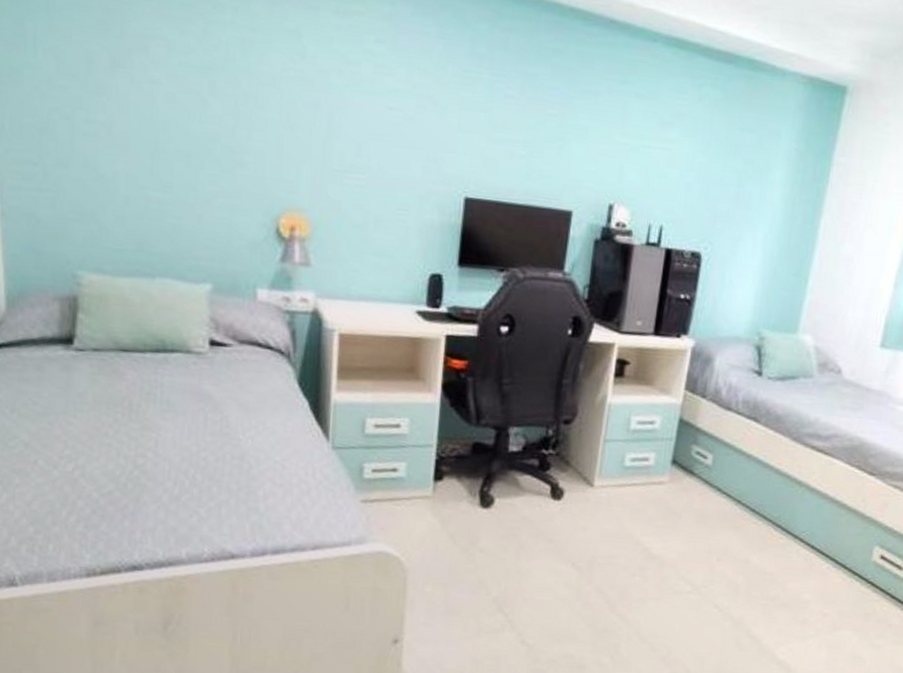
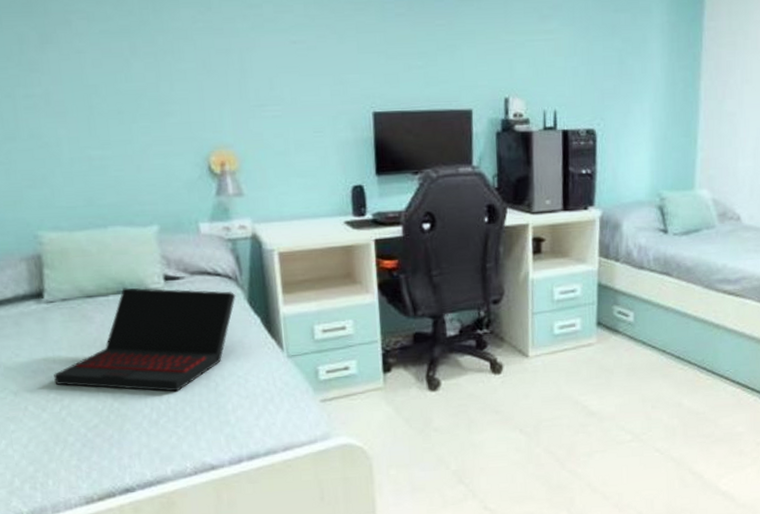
laptop: none [72,347,286,468] -> present [54,288,236,392]

